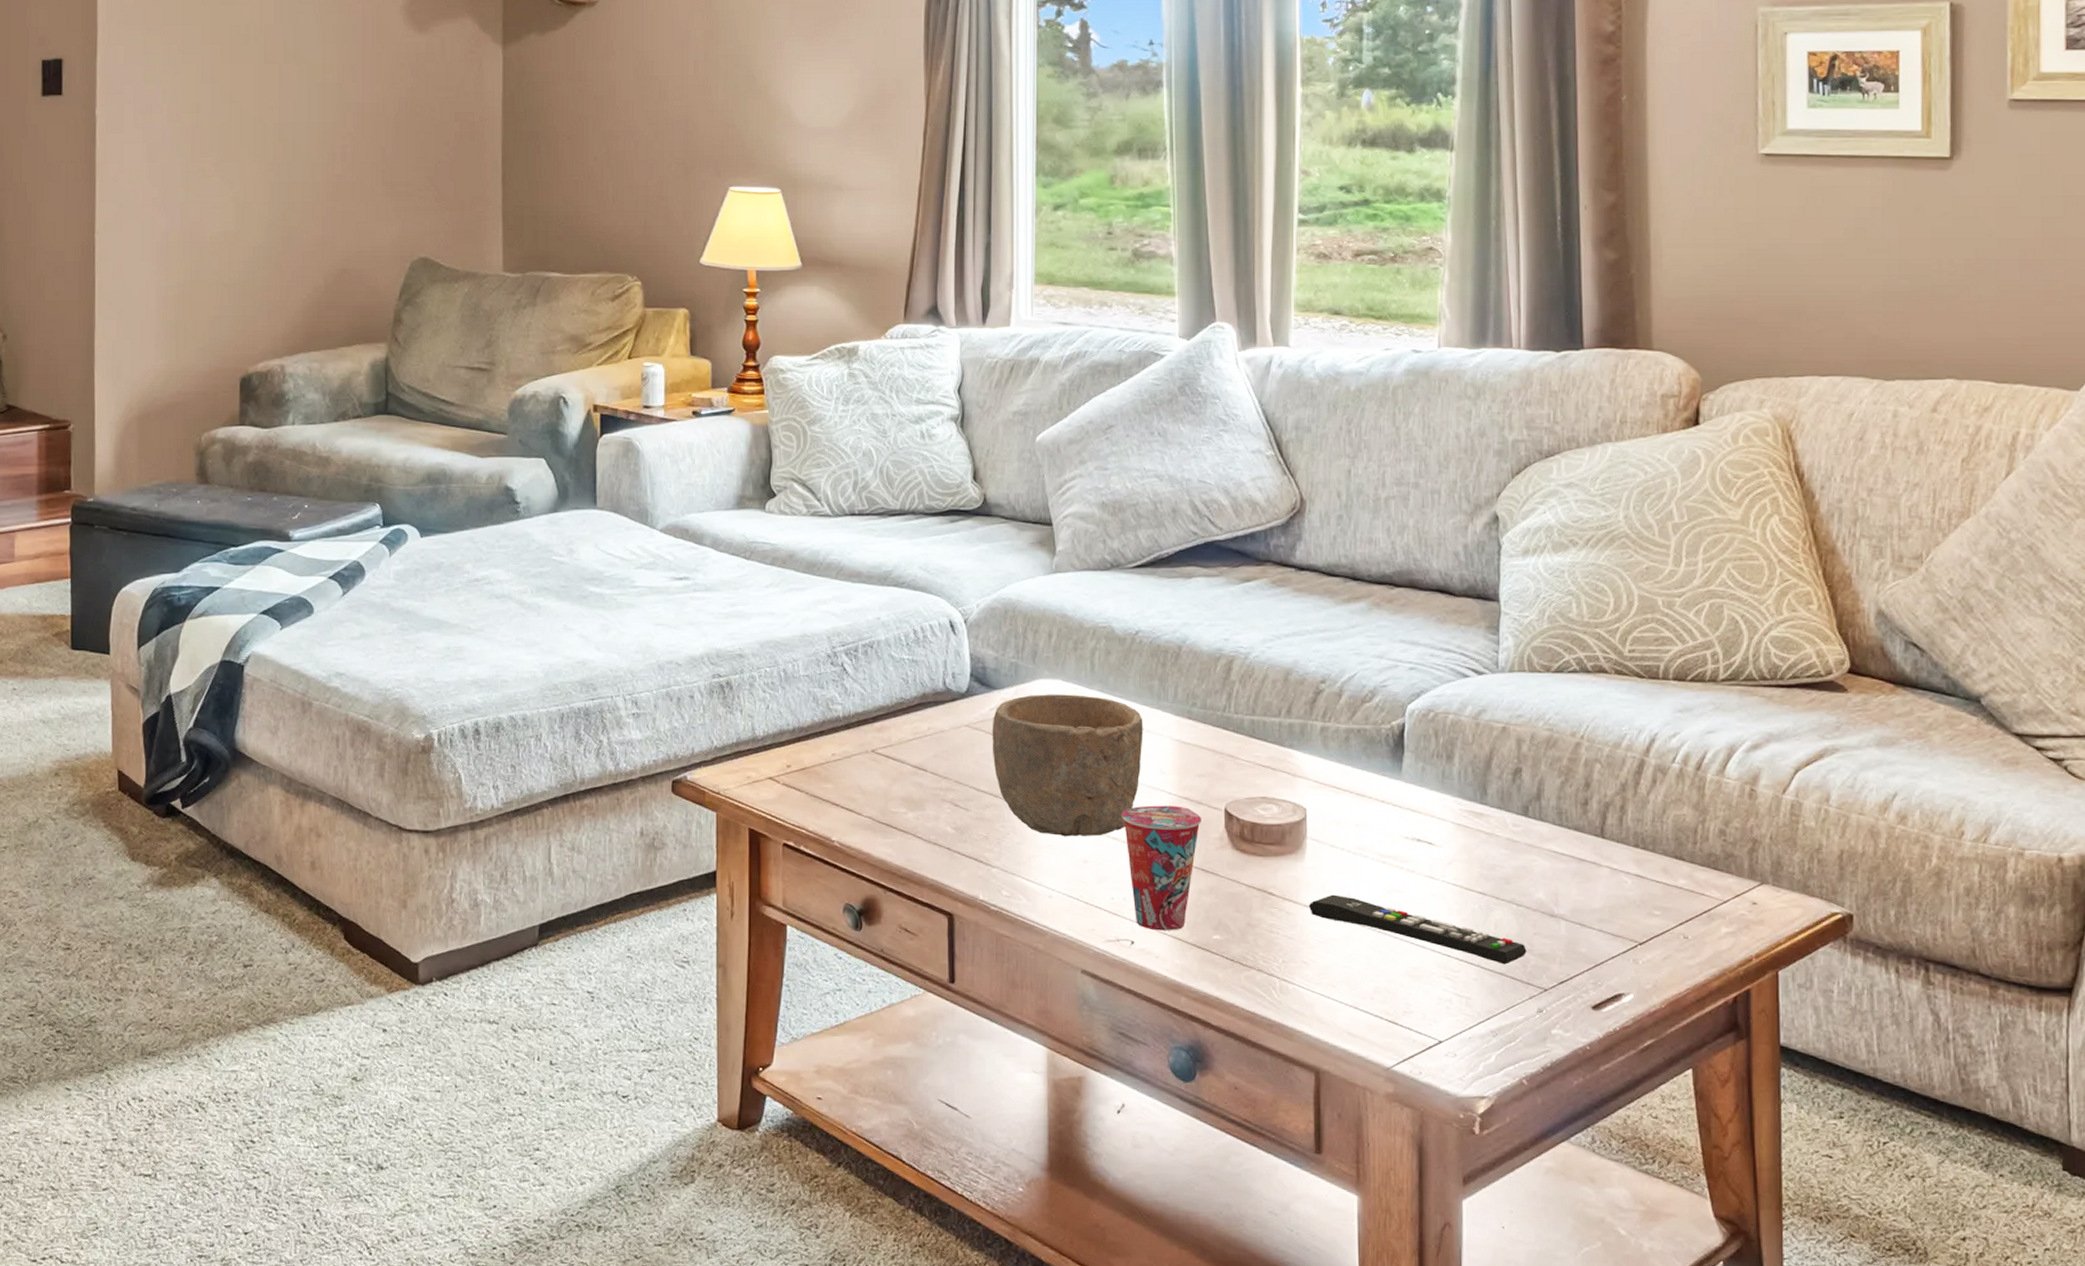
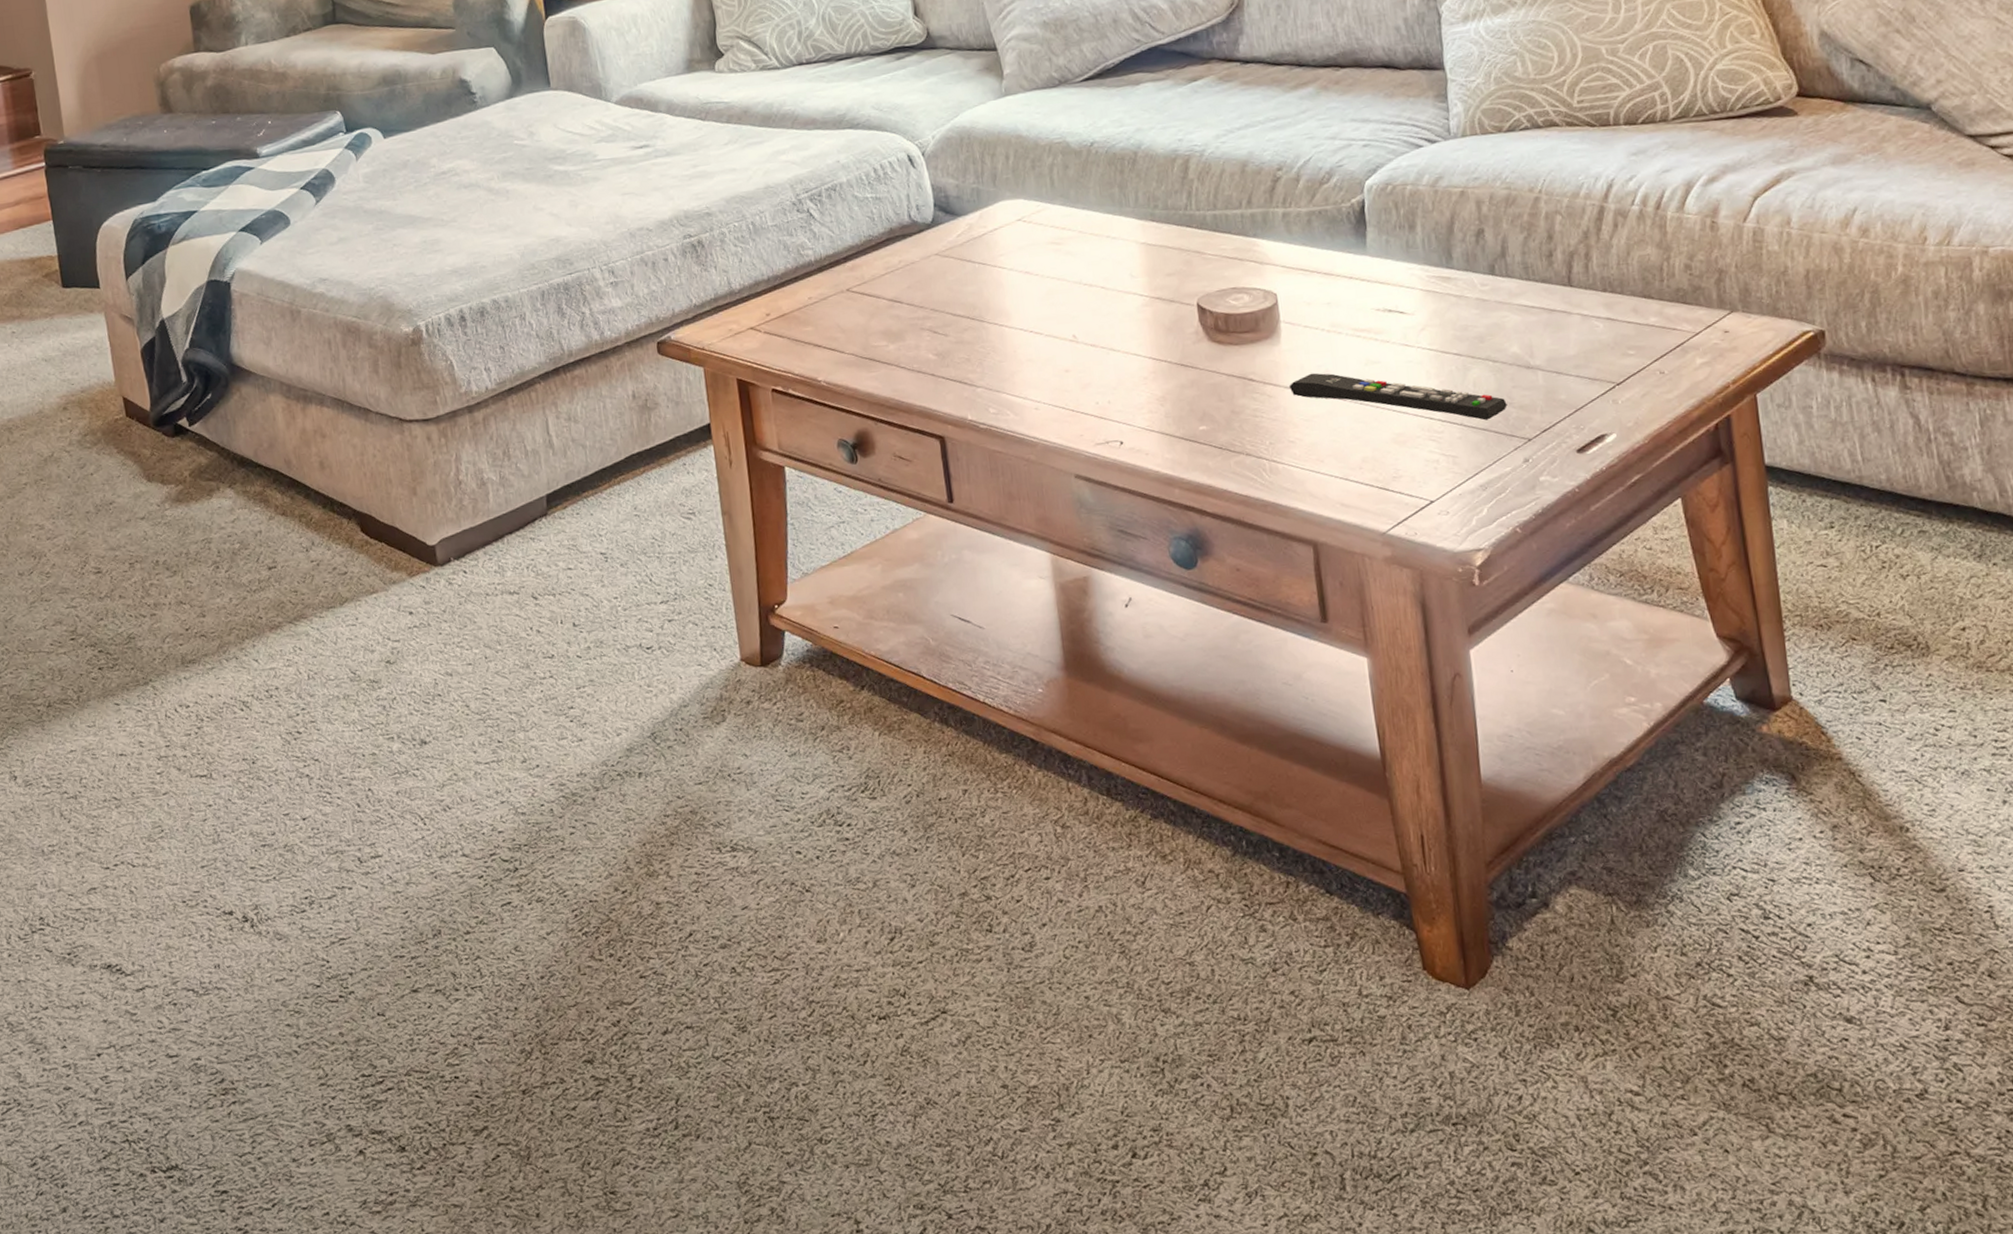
bowl: present [992,694,1143,837] -> none [960,211,1111,350]
cup: present [1121,805,1201,931] -> none [1097,306,1176,429]

